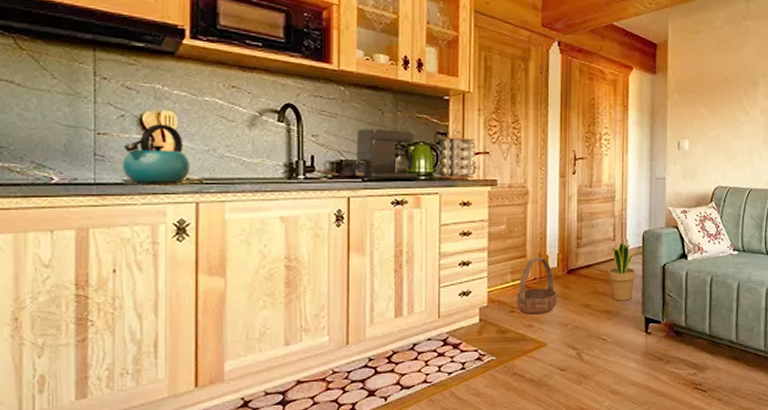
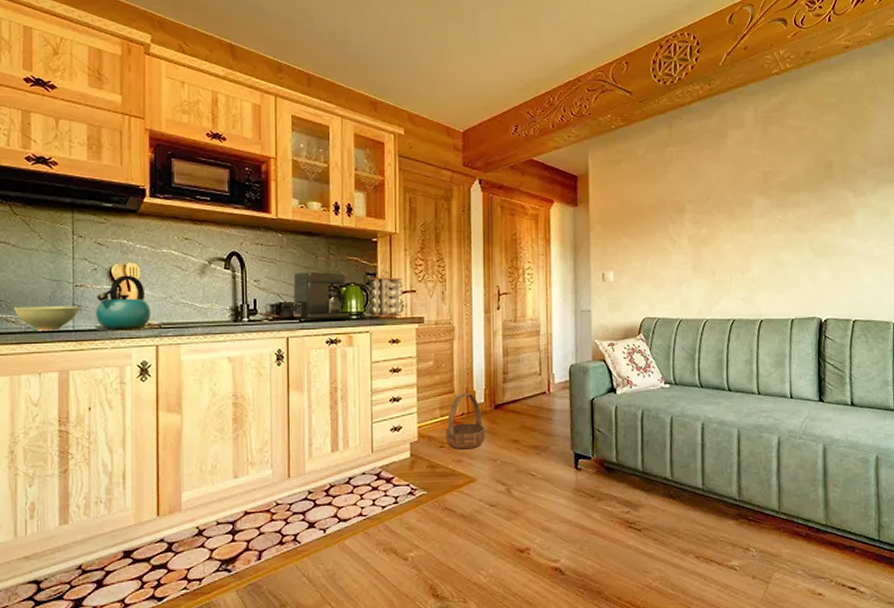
bowl: none [18,155,103,183] -> present [13,306,80,331]
potted plant: present [607,242,640,301] -> none [534,376,567,436]

